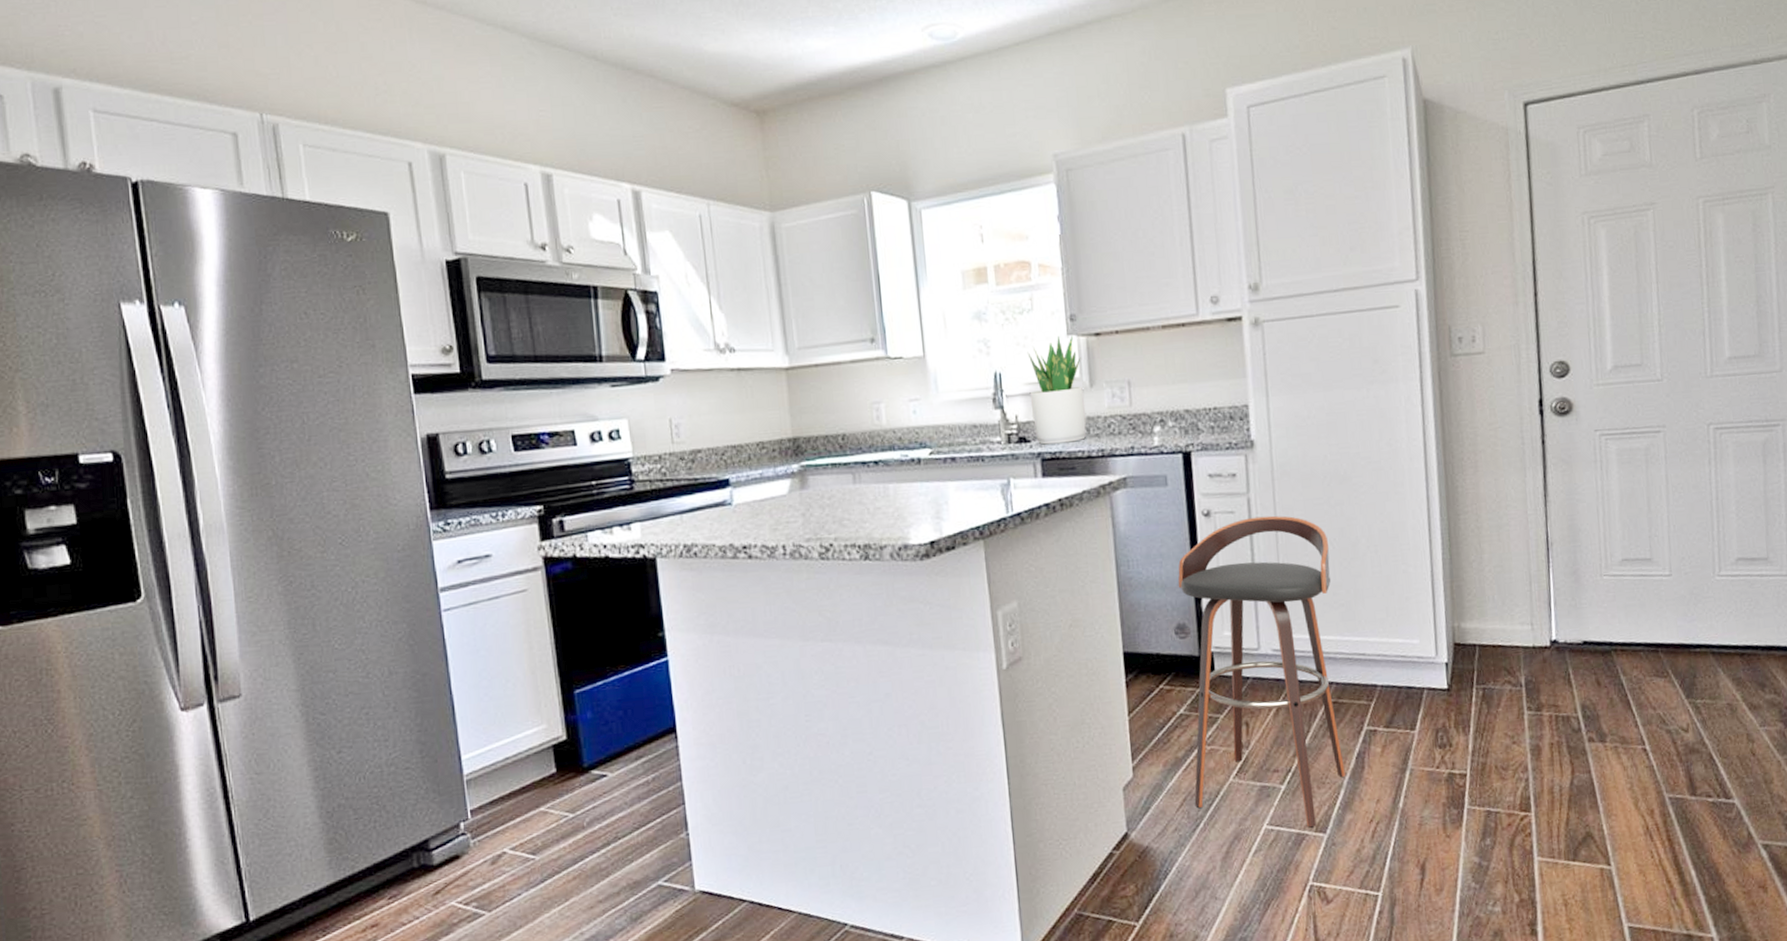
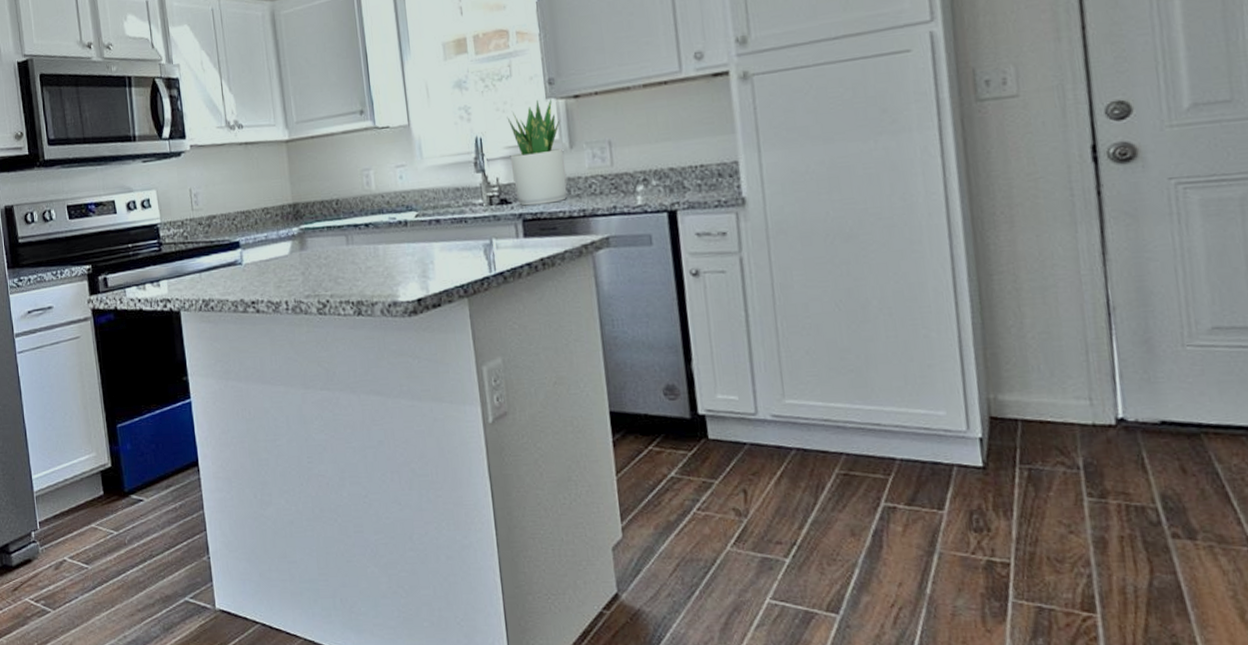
bar stool: present [1178,515,1346,828] -> none [665,275,860,606]

